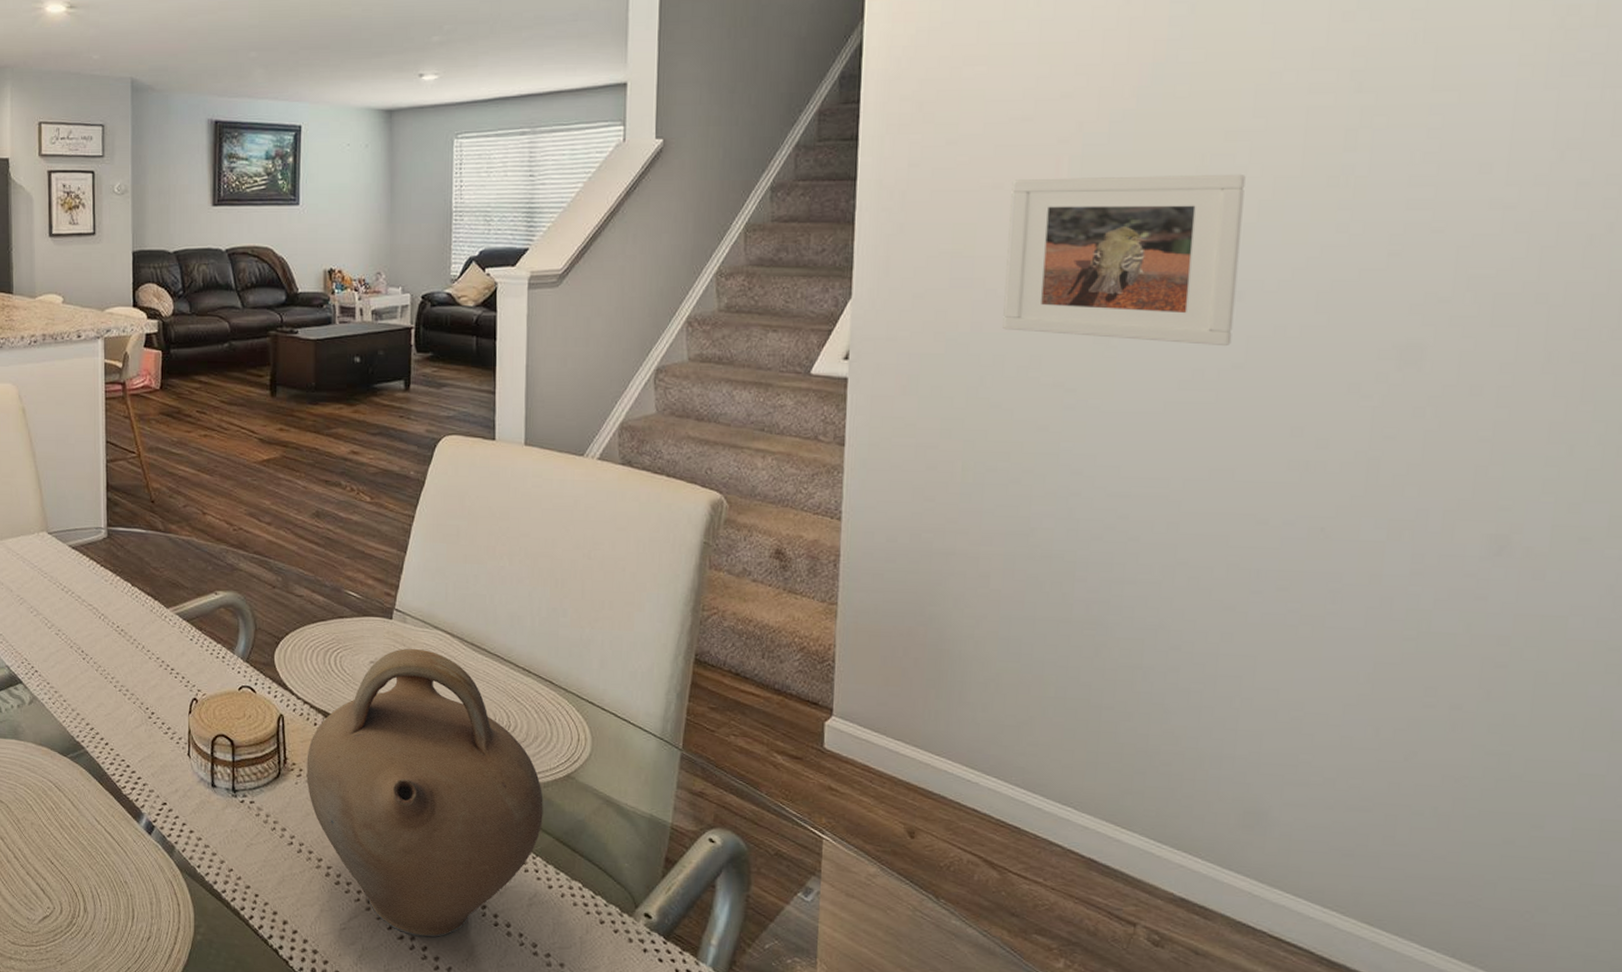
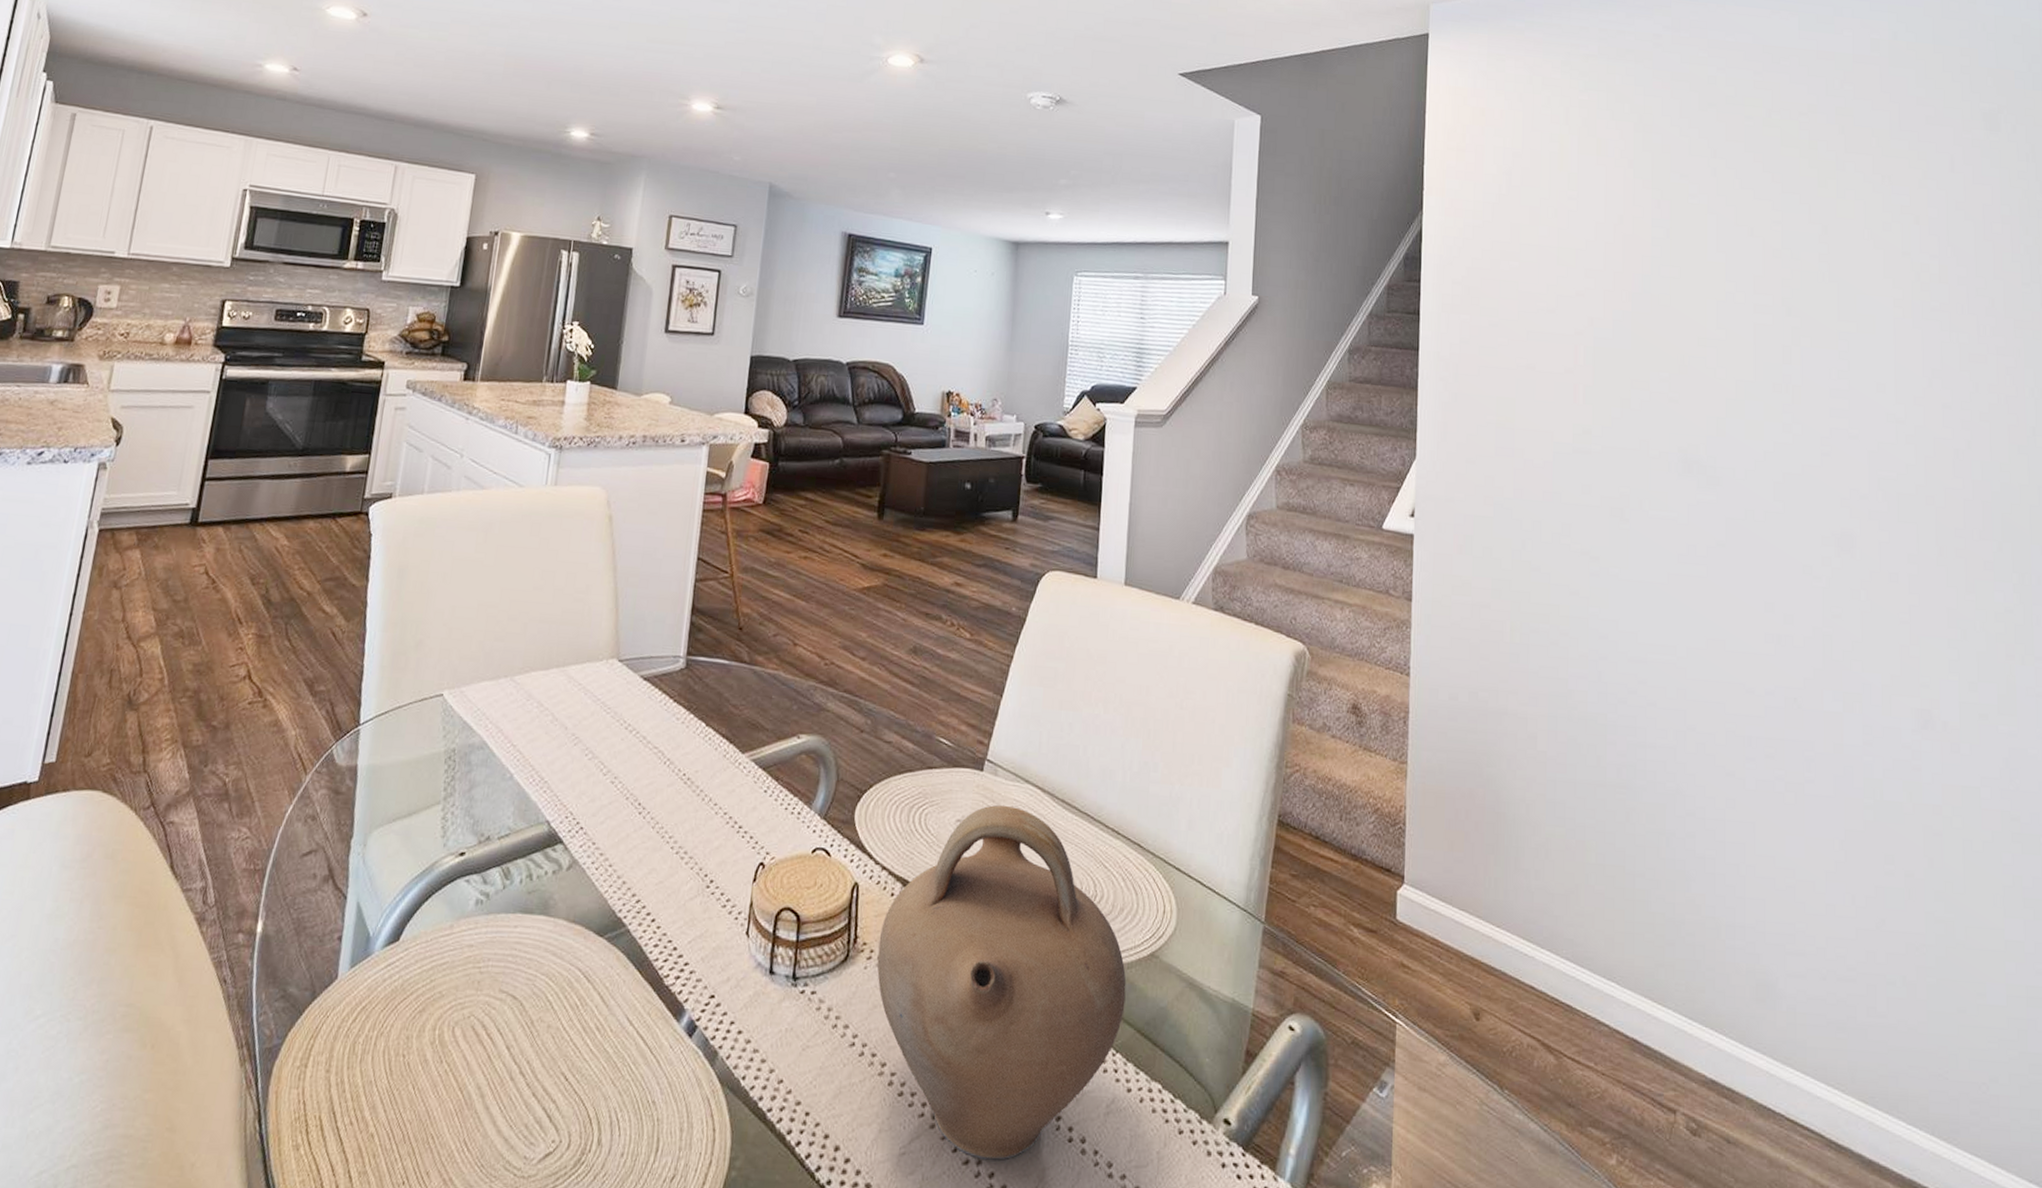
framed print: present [1002,173,1246,347] -> none [1539,362,1715,526]

